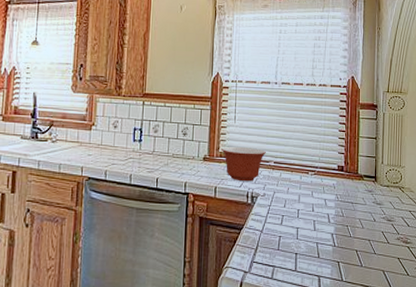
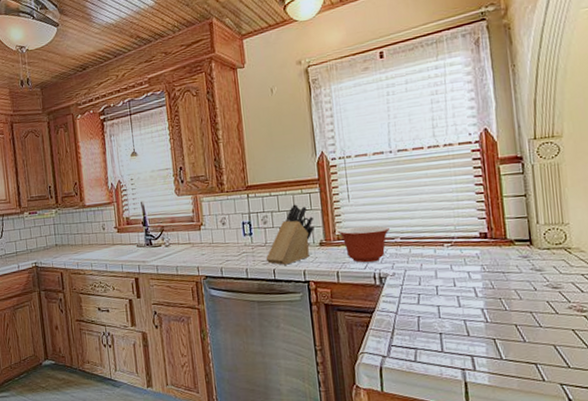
knife block: none [151,118,202,175] -> present [266,204,314,265]

